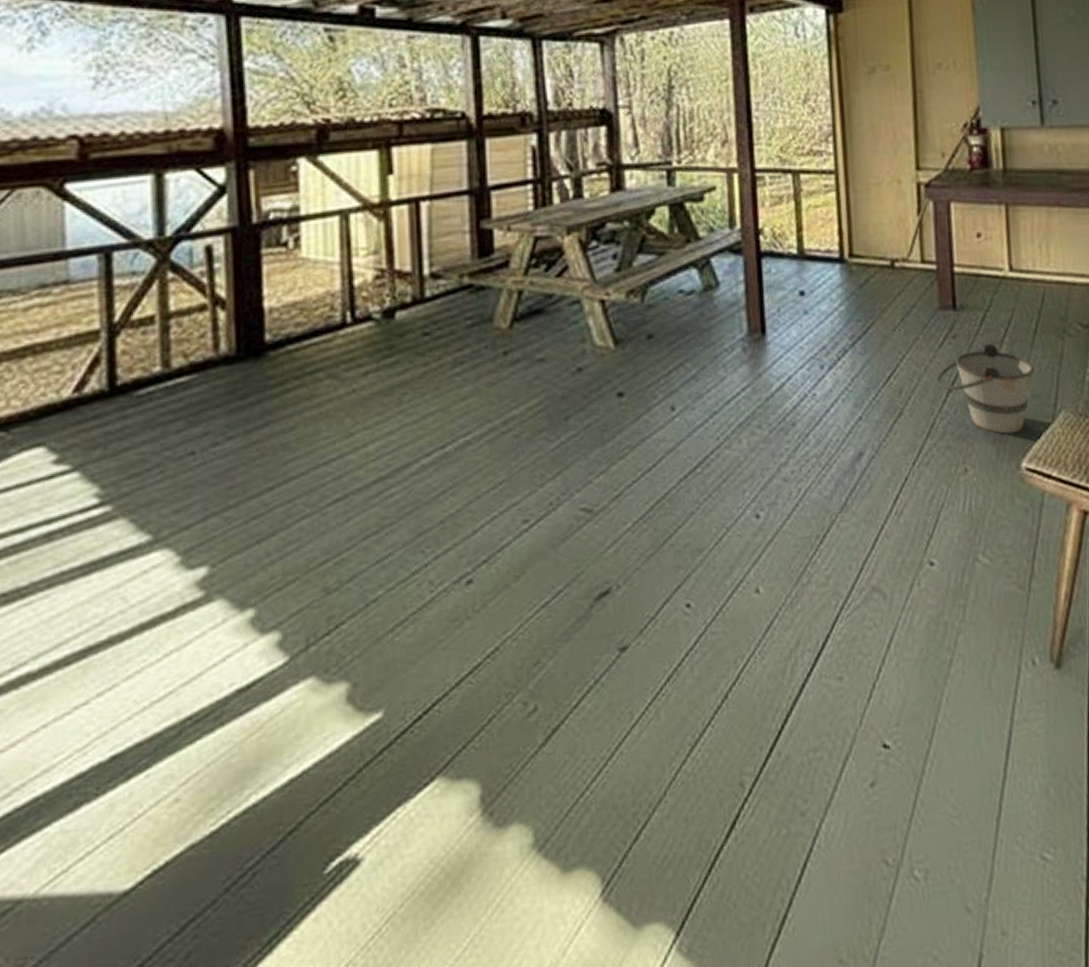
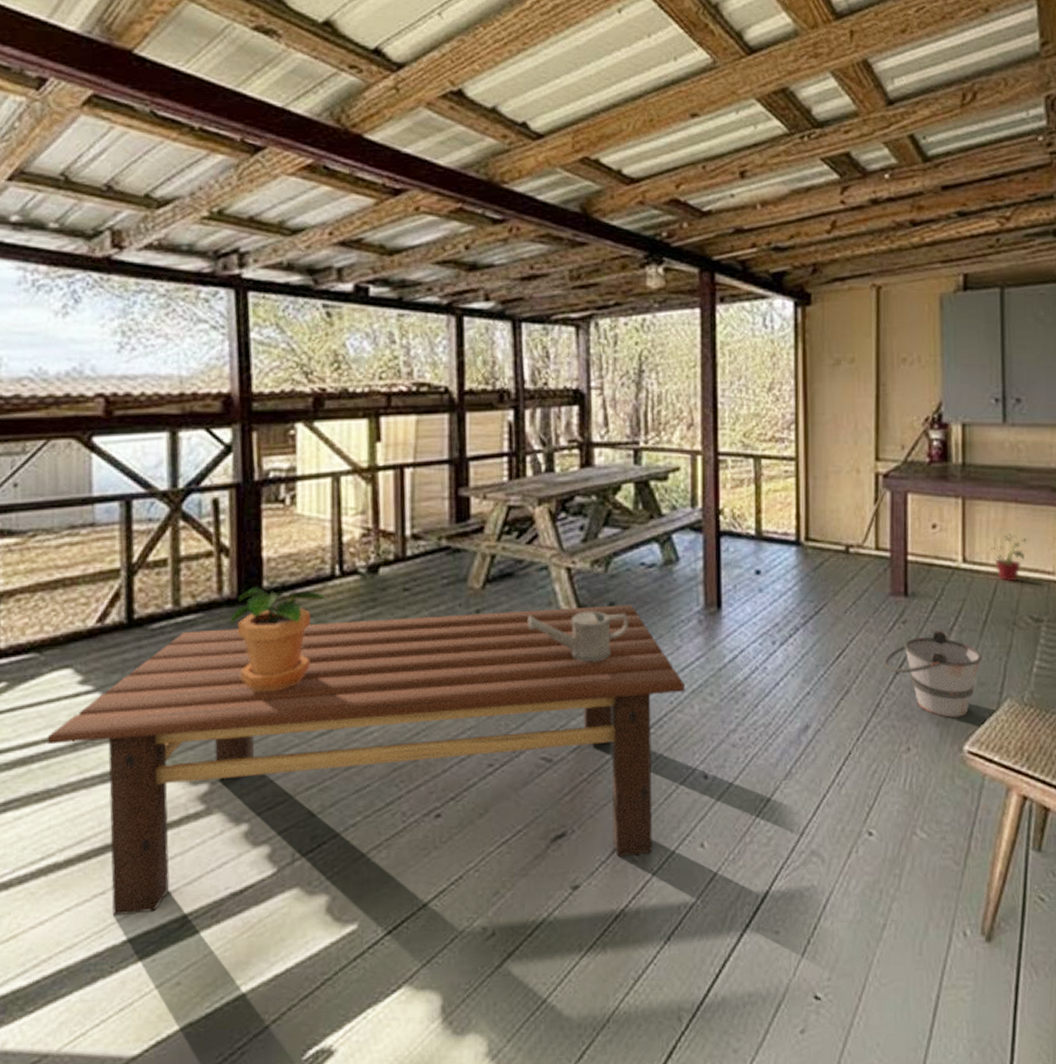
wooden bench: none [17,335,731,730] -> present [48,604,685,917]
potted plant: none [228,341,338,459] -> present [230,587,327,692]
watering can: none [560,345,669,401] -> present [528,612,628,662]
potted plant: none [1036,238,1074,289] -> present [990,533,1029,582]

